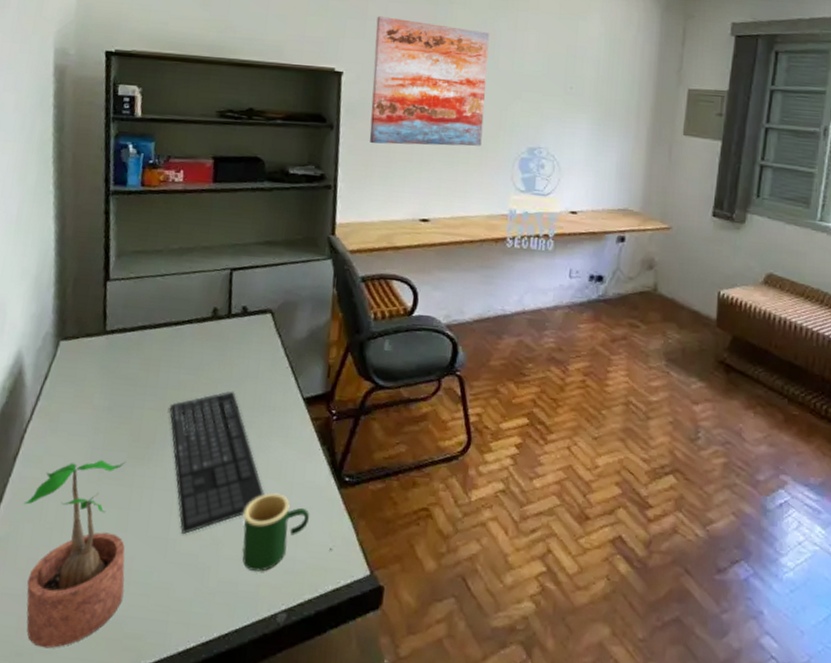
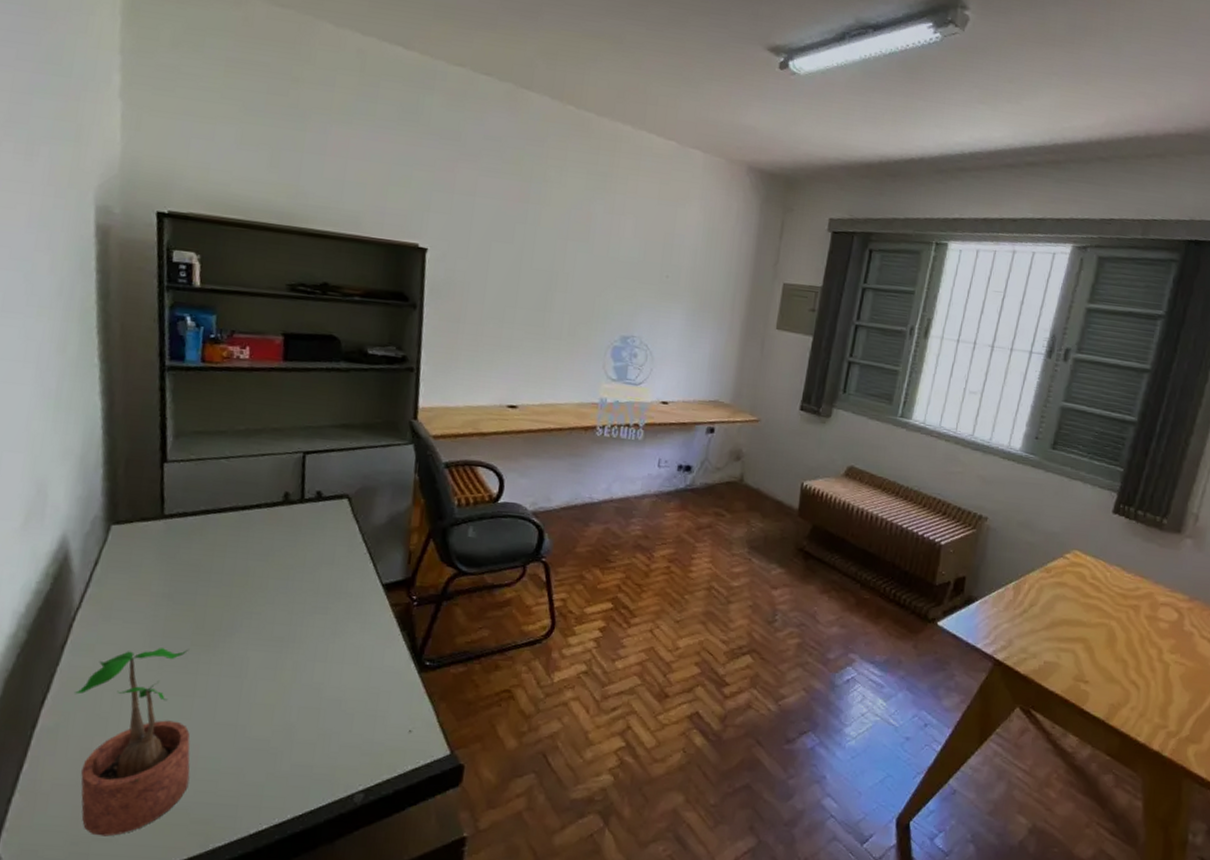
keyboard: present [169,391,264,535] -> none [237,577,341,721]
mug: present [242,492,310,572] -> none [317,677,389,754]
wall art: present [369,16,490,146] -> none [455,190,586,333]

